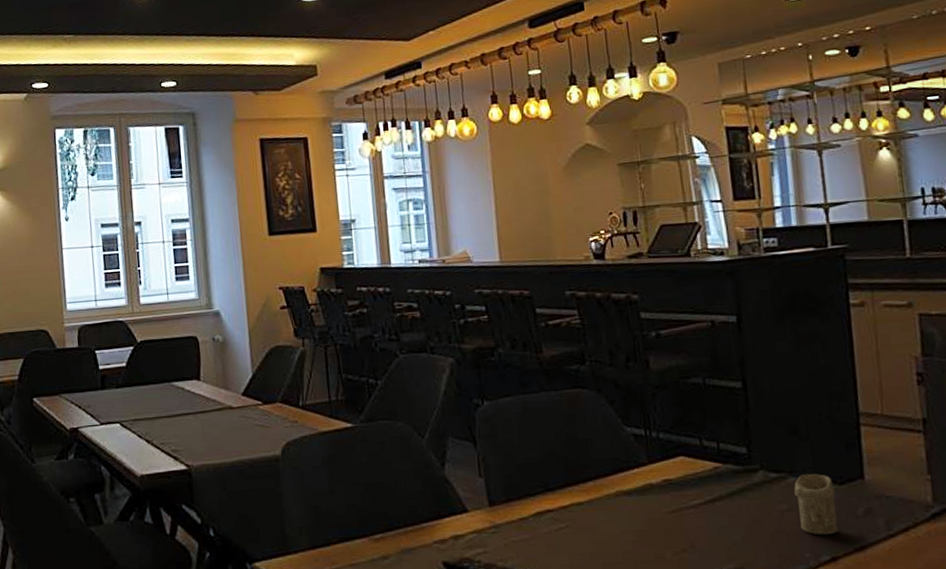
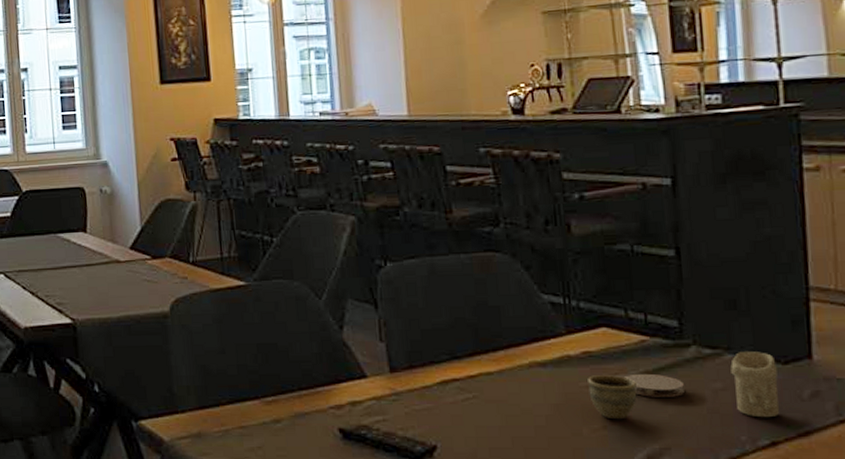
cup: none [668,501,713,543] -> present [588,375,637,420]
coaster: none [700,498,755,520] -> present [623,373,684,397]

